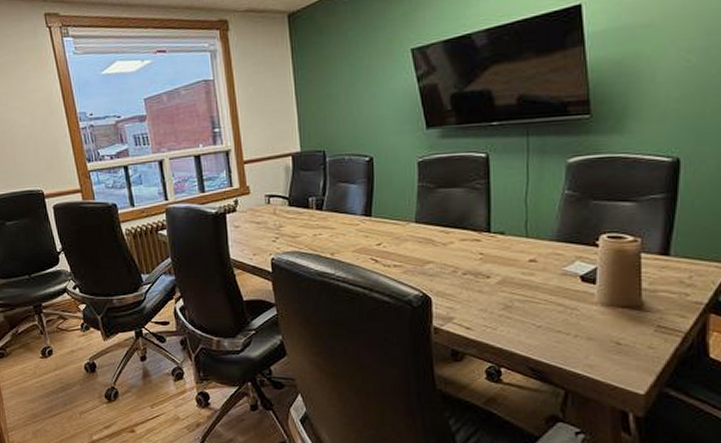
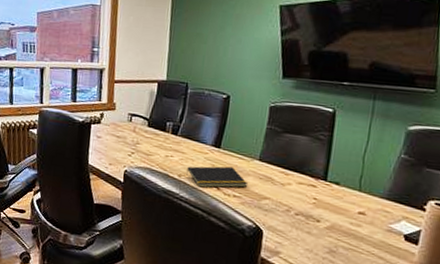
notepad: none [339,234,408,263] -> present [186,166,249,188]

